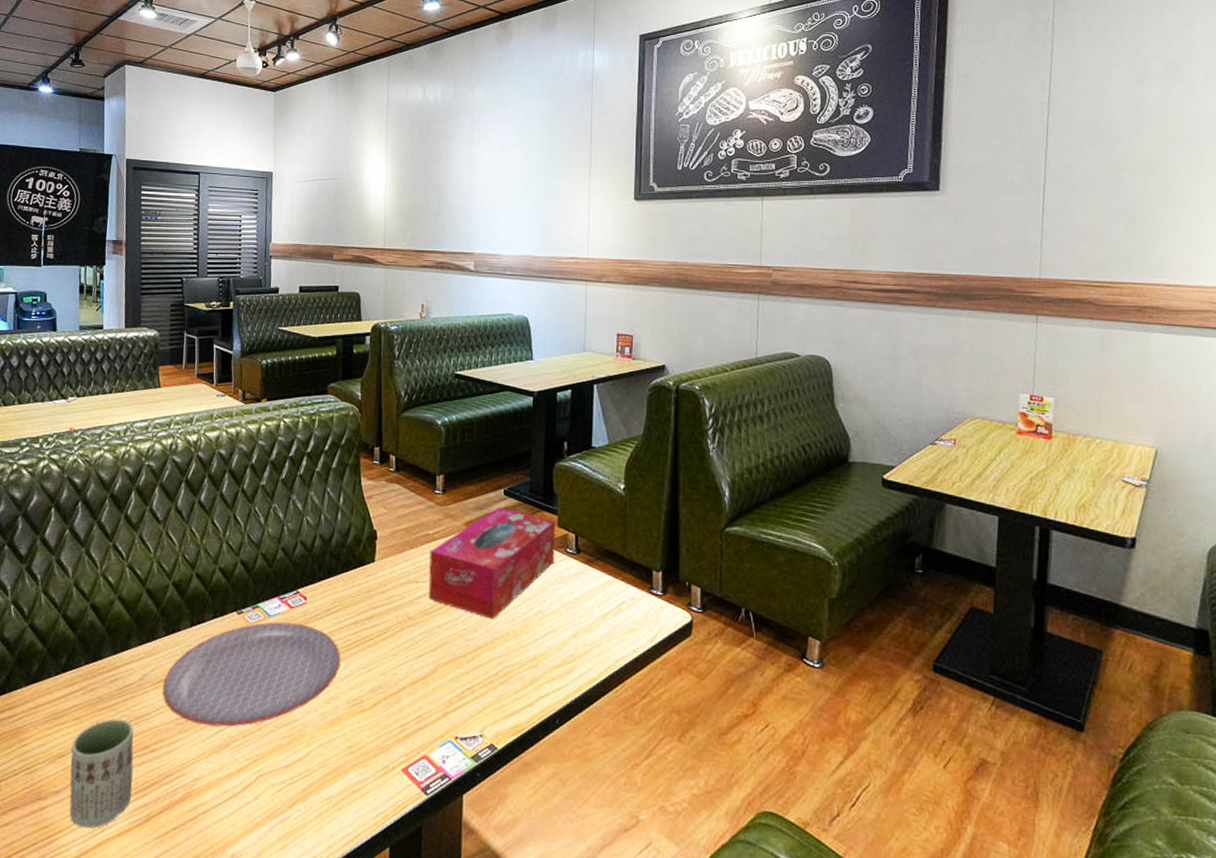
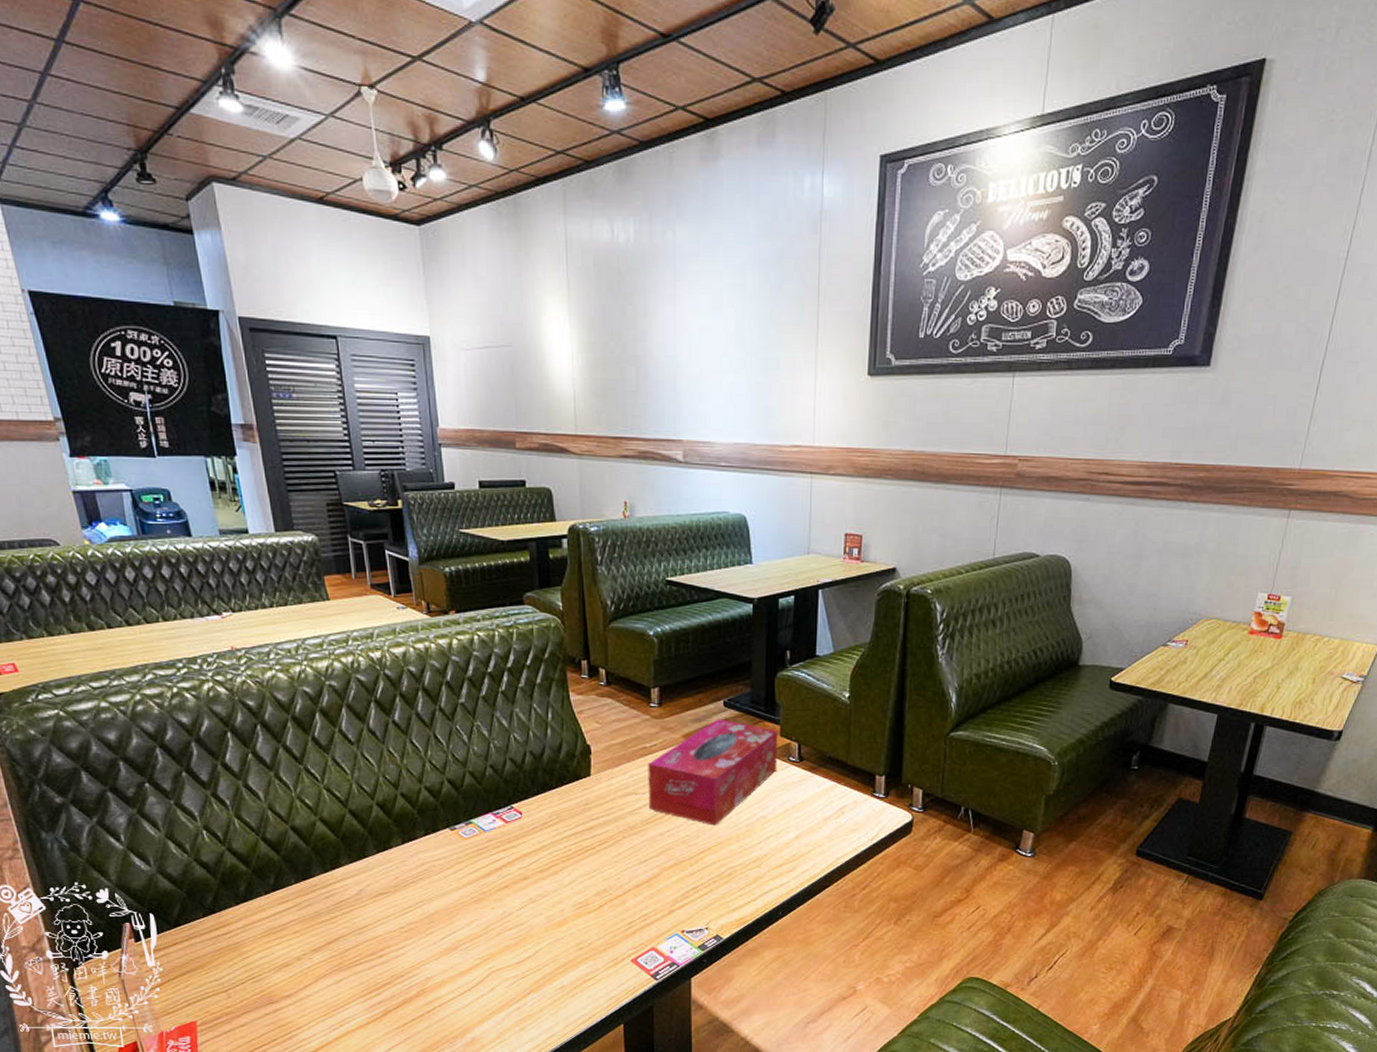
cup: present [69,719,134,828] -> none [294,930,366,1023]
plate: present [162,622,340,727] -> none [381,836,562,932]

